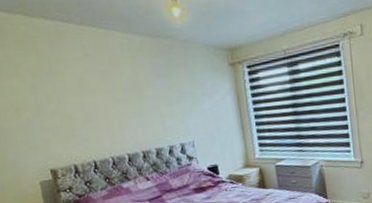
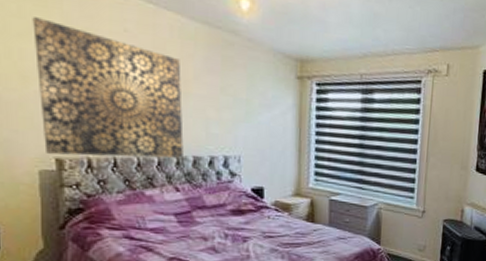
wall art: none [16,59,148,167] -> present [32,17,184,159]

